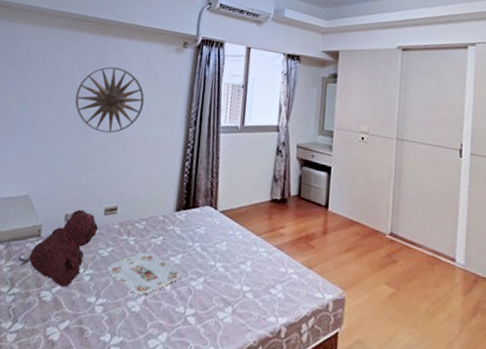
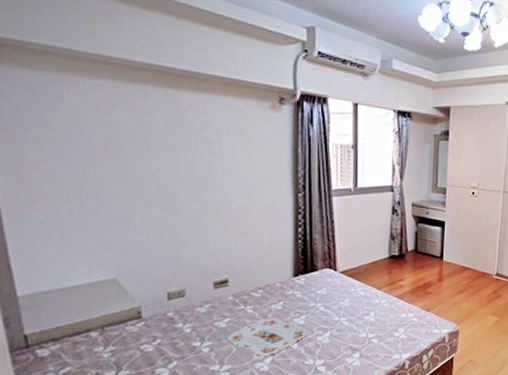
teddy bear: present [17,209,99,288] -> none [118,286,210,362]
wall art: present [75,66,145,134] -> none [151,128,240,204]

